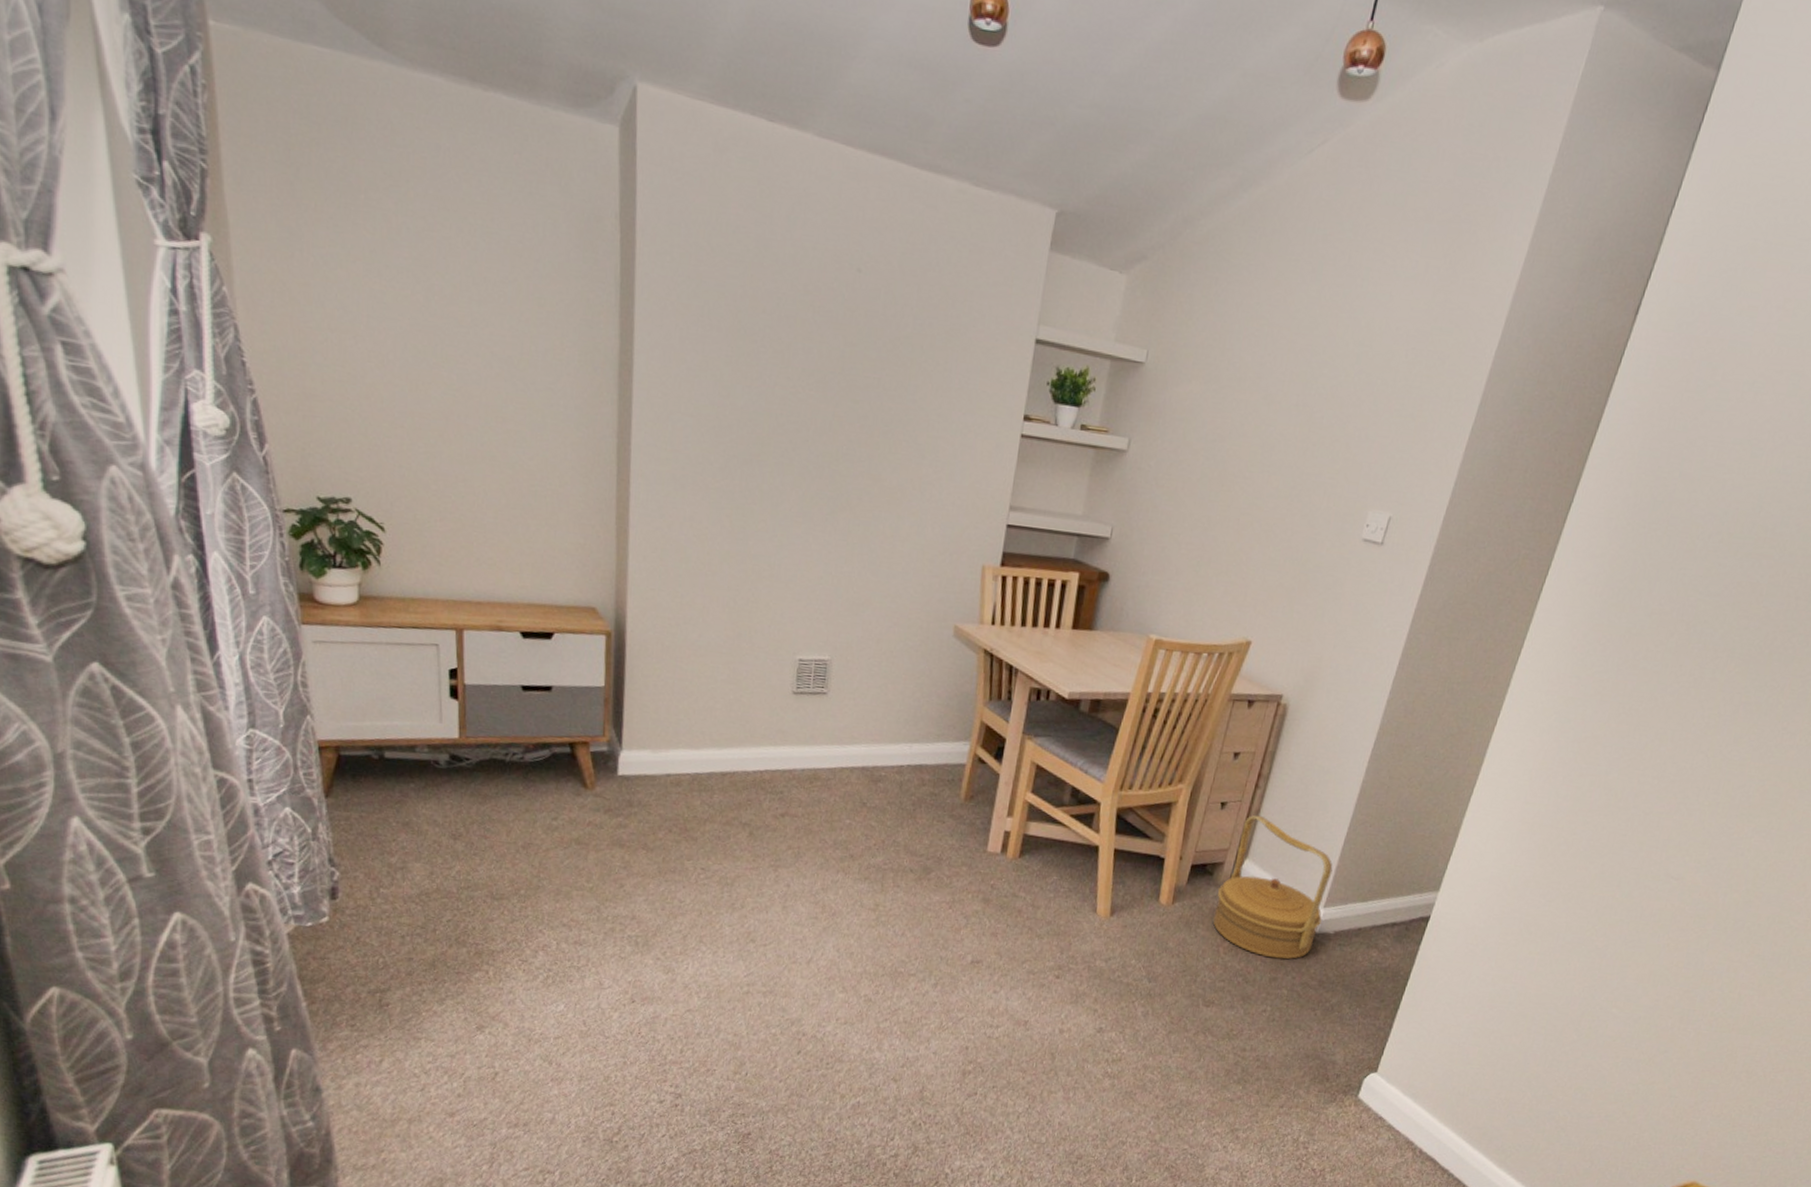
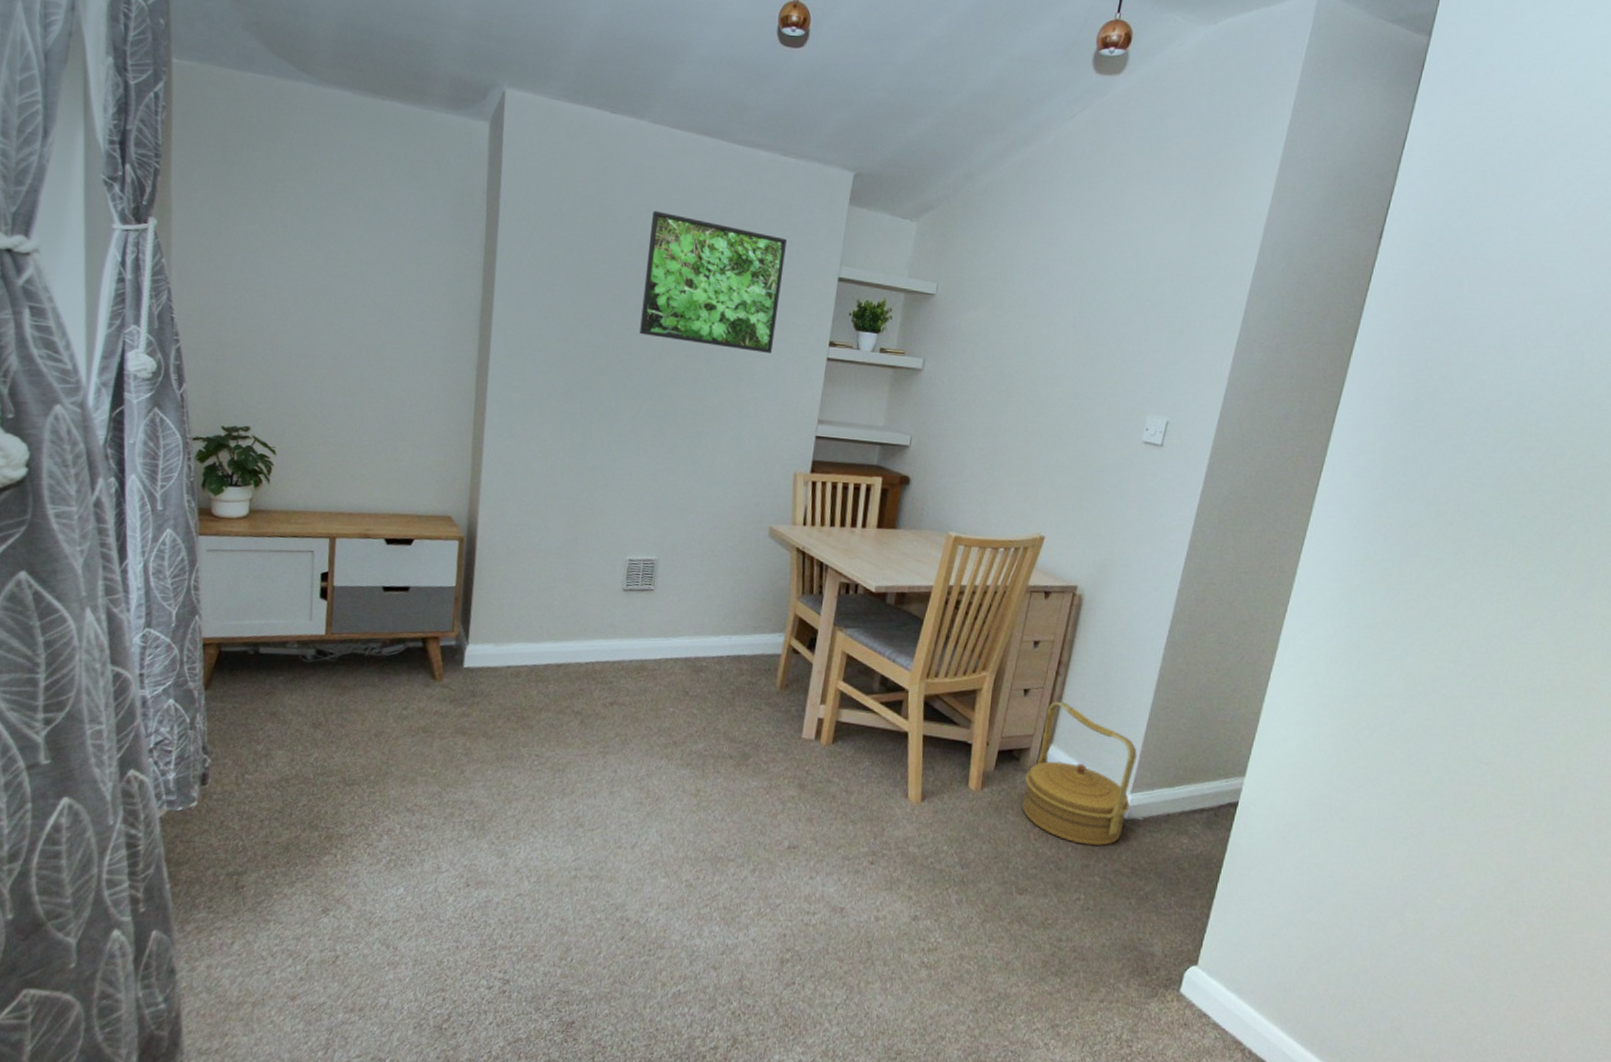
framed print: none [806,248,977,427] -> present [639,210,787,353]

